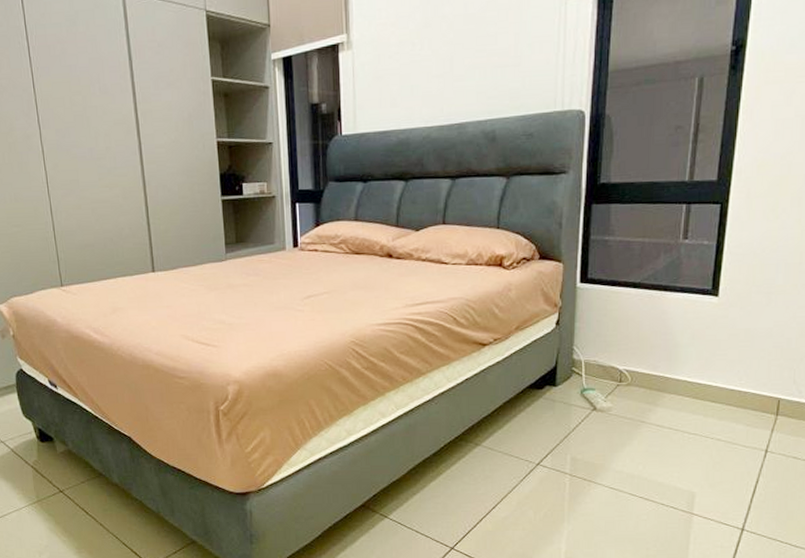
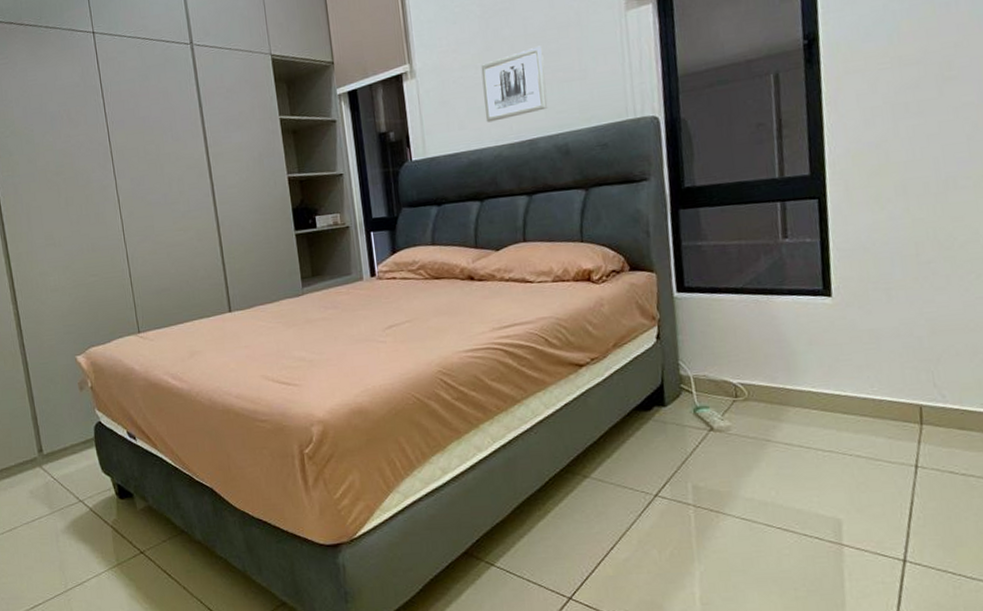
wall art: none [418,27,481,102] -> present [481,45,548,123]

